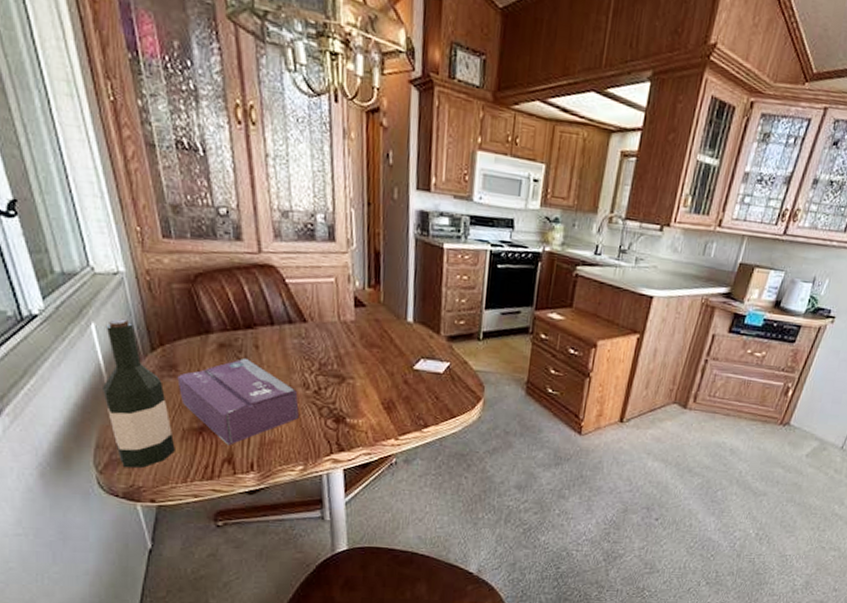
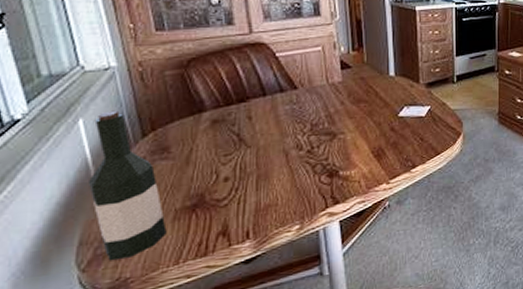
tissue box: present [177,357,299,446] -> none [169,129,293,218]

